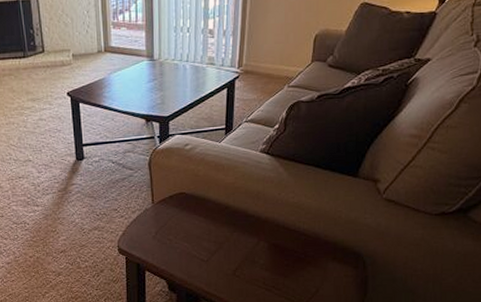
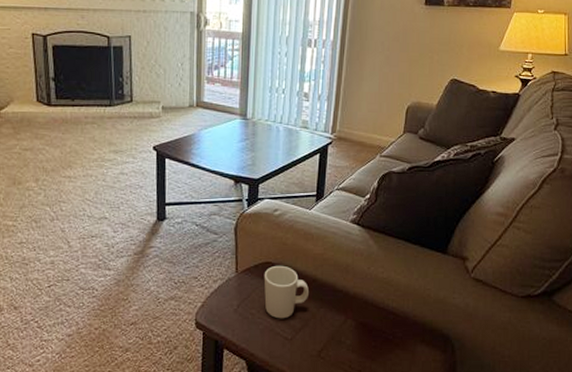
mug: none [178,195,223,243] -> present [263,265,310,319]

